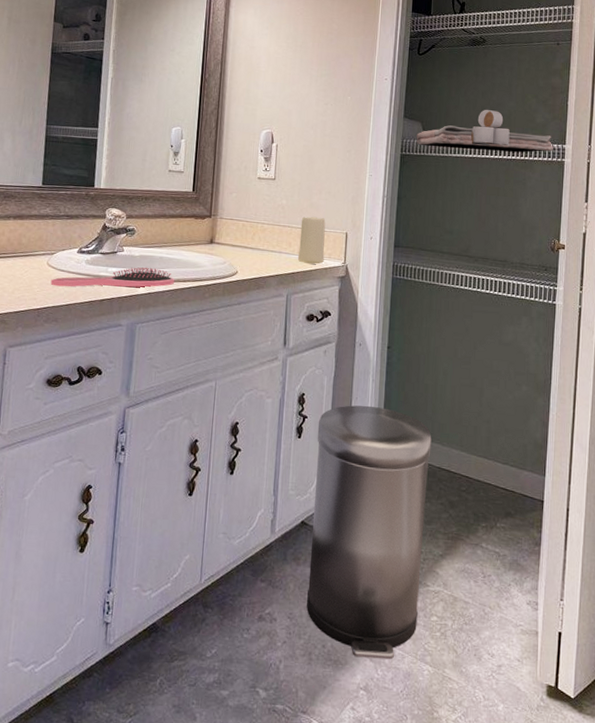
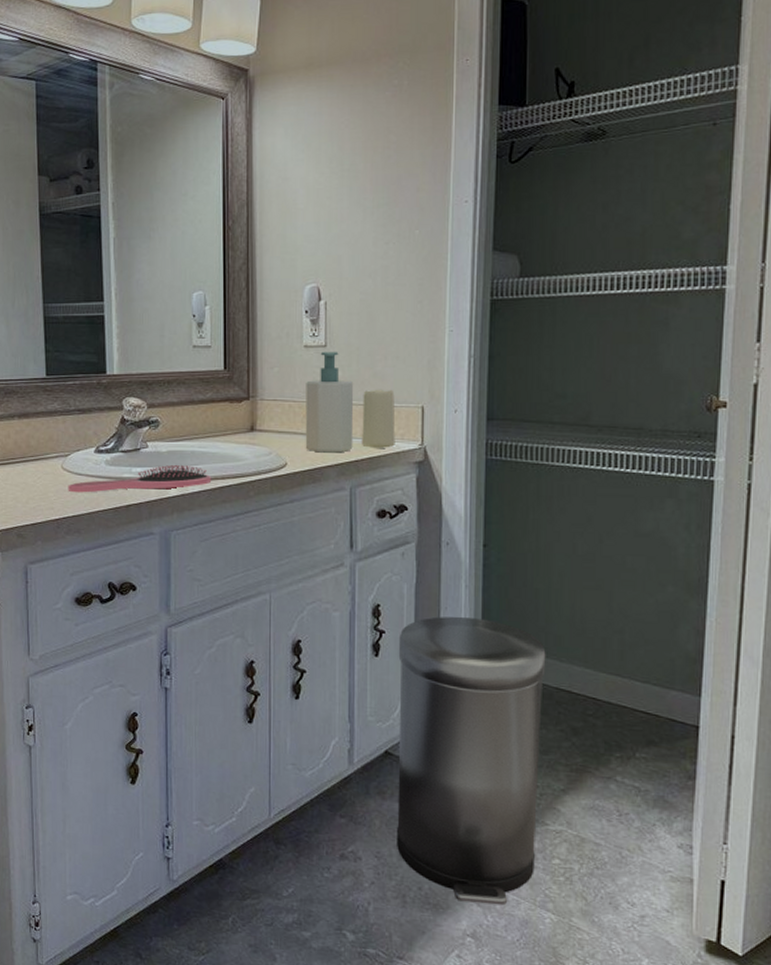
soap bottle: none [253,184,295,266] -> present [305,352,354,453]
towel: present [416,125,553,153] -> none [511,255,708,286]
toilet paper roll: present [471,109,510,146] -> none [588,227,644,278]

